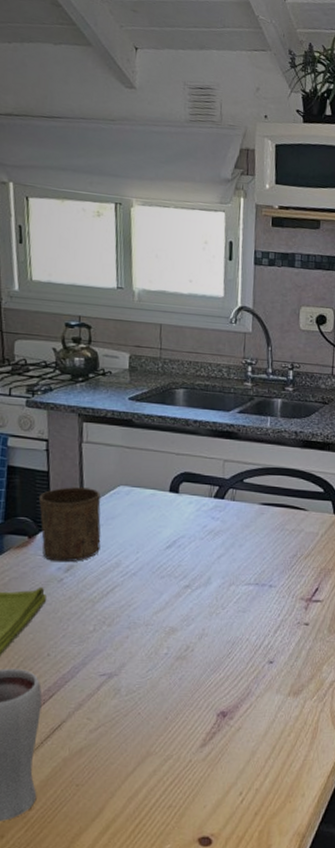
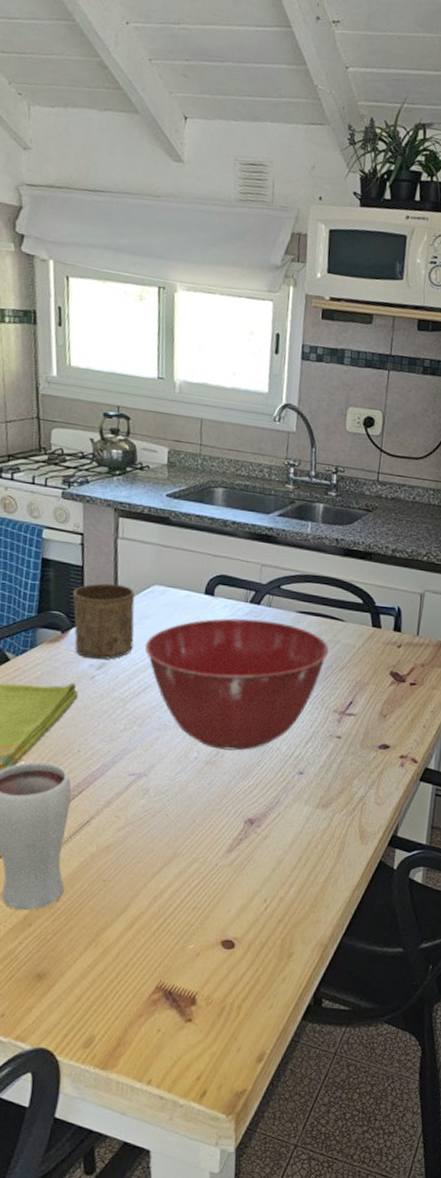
mixing bowl: none [111,513,293,644] -> present [144,618,329,751]

